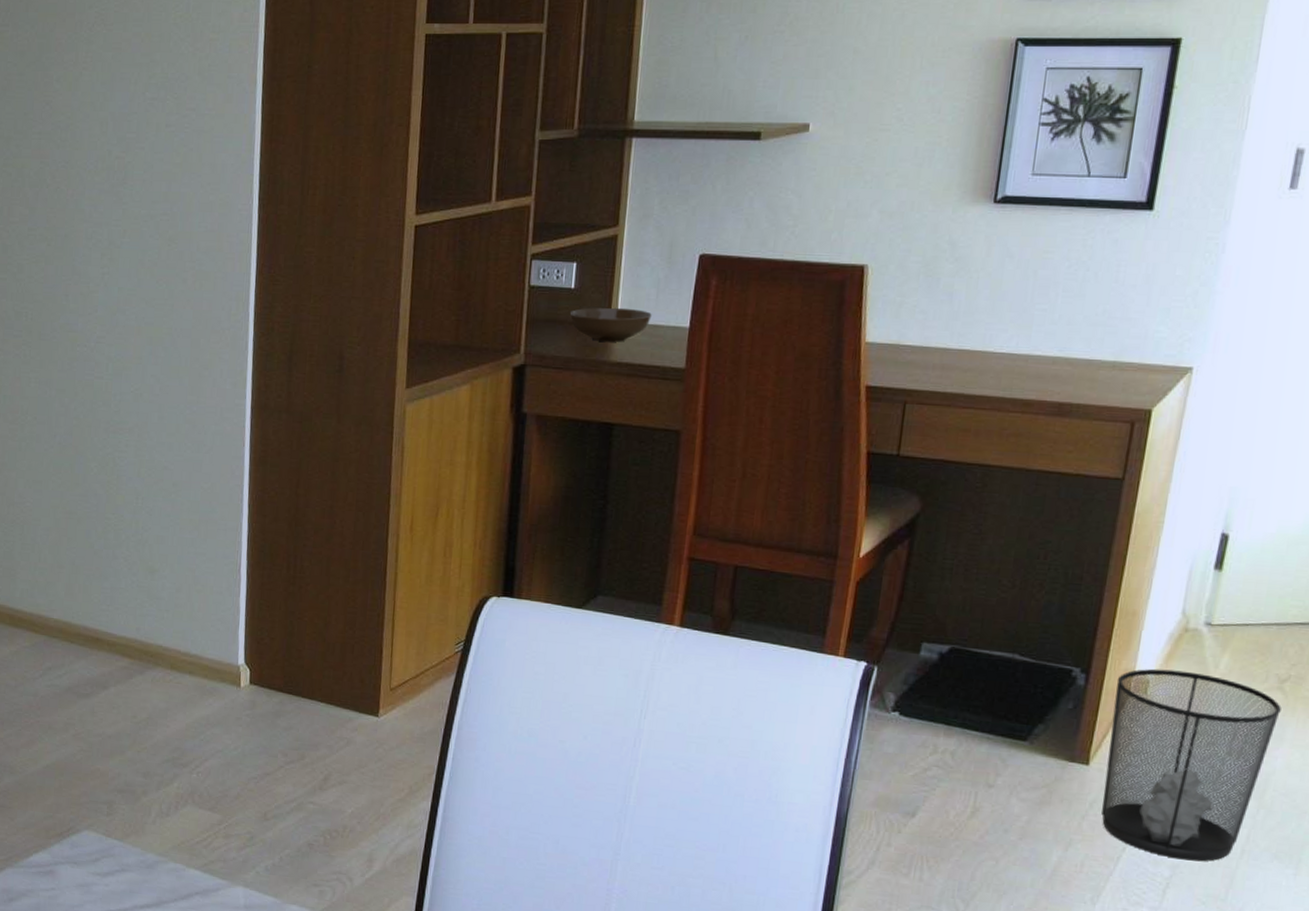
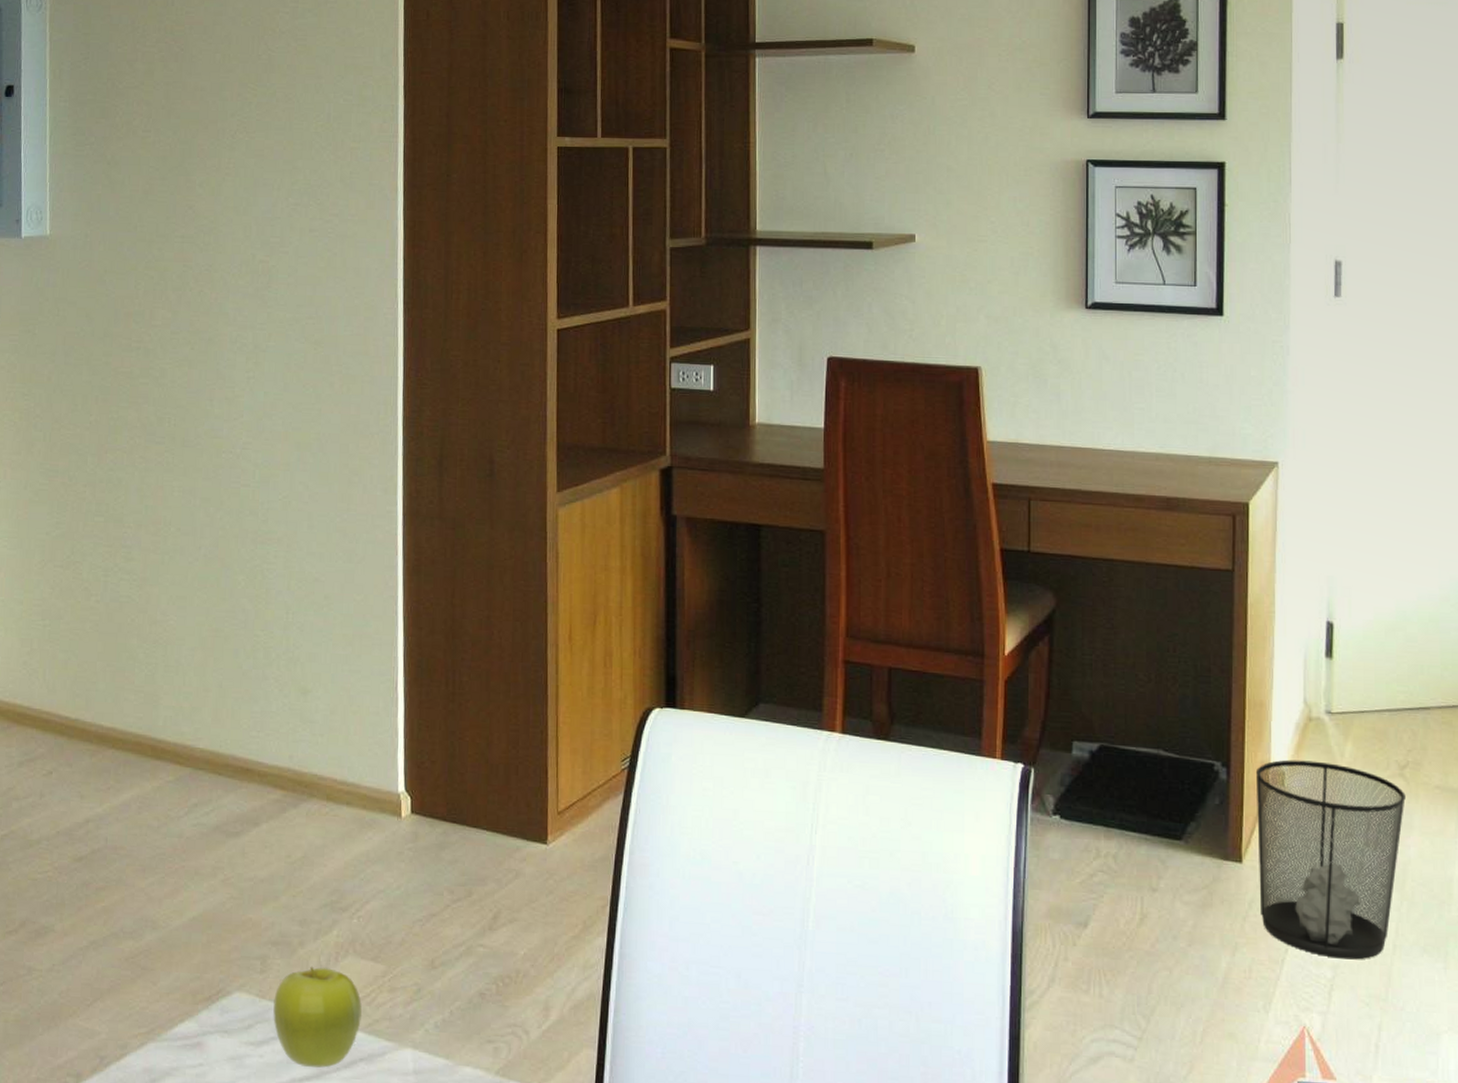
fruit: none [118,812,199,899] -> present [273,966,362,1068]
bowl: present [569,307,652,342] -> none [710,409,788,443]

